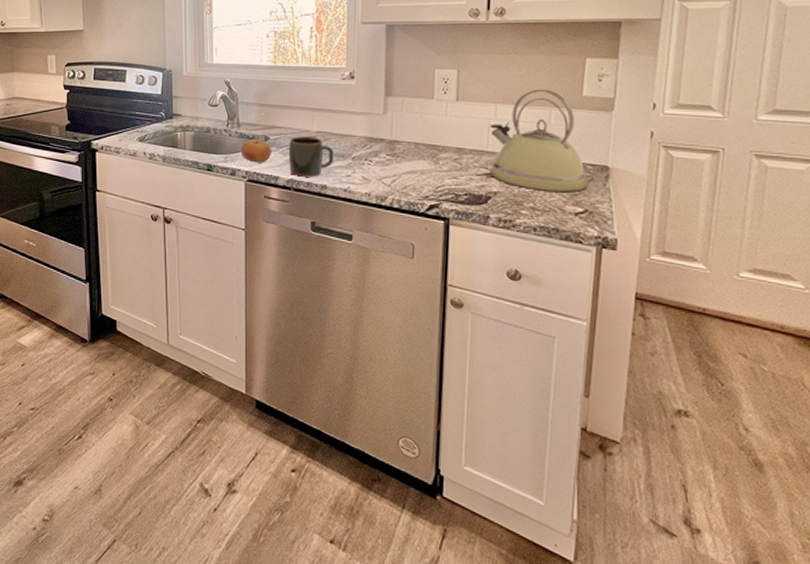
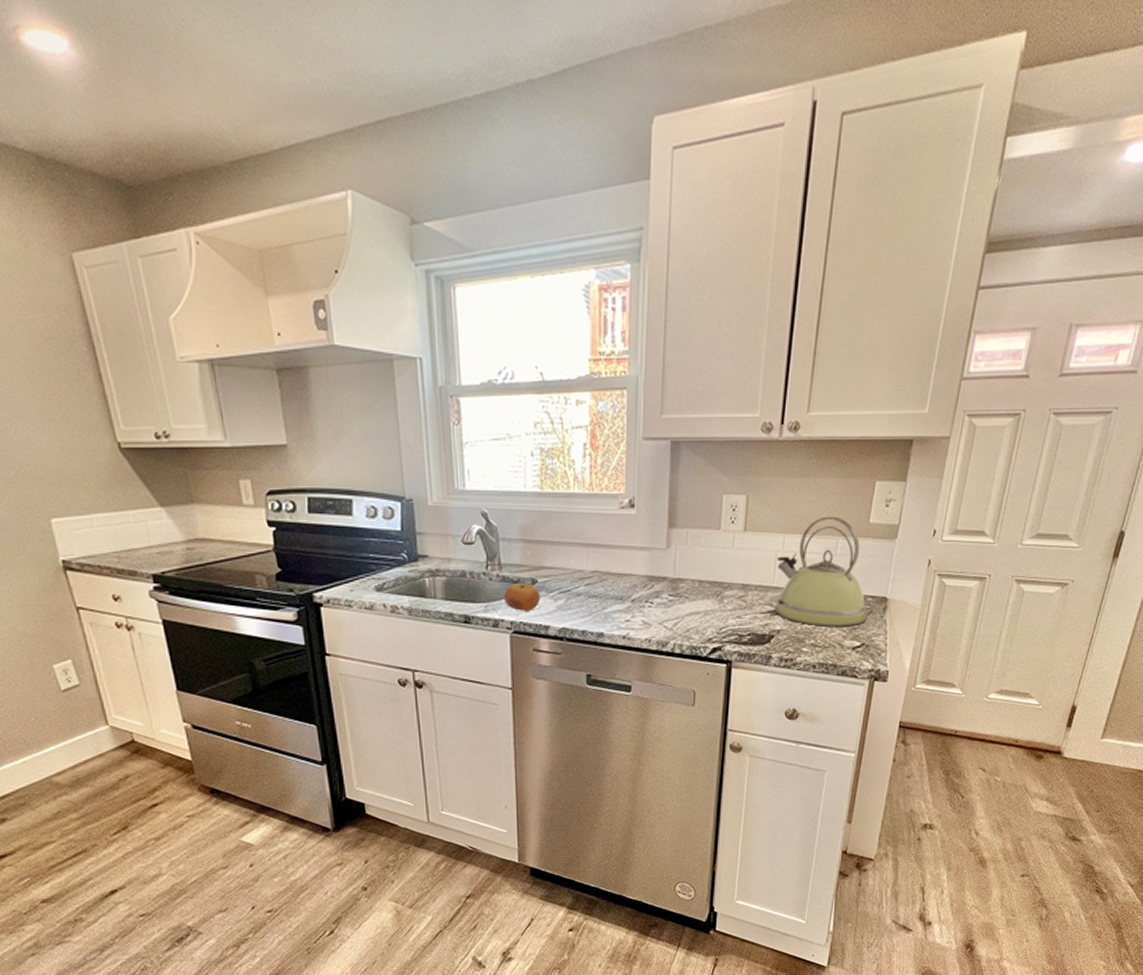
mug: present [288,136,334,178] -> none [559,577,612,626]

